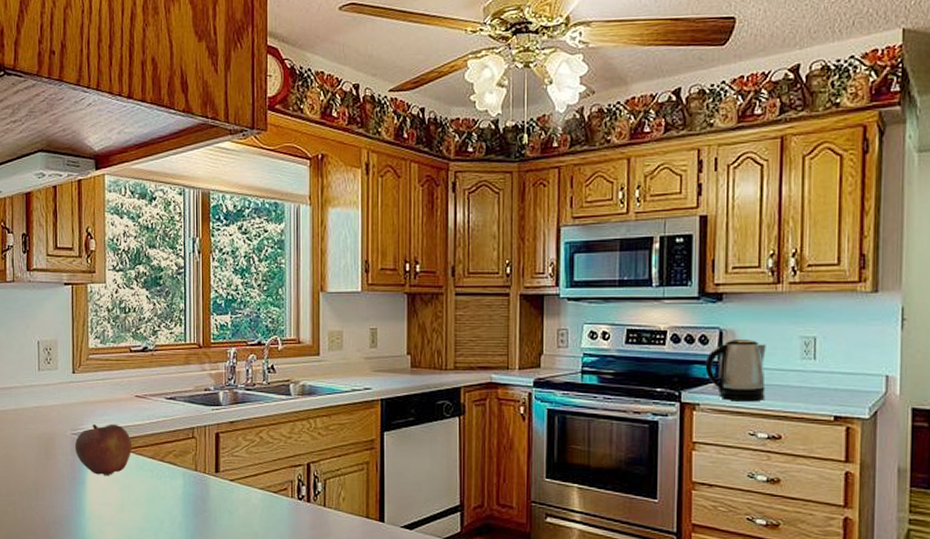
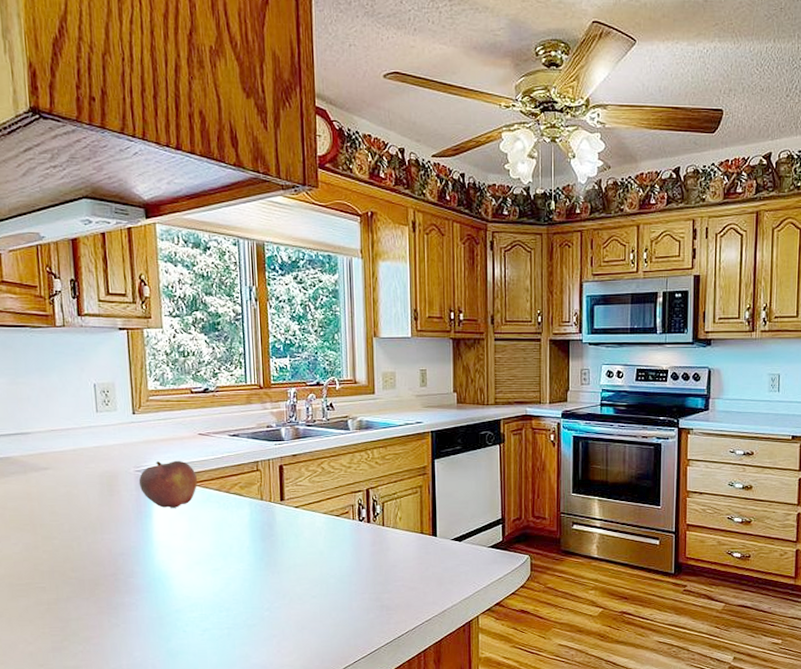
kettle: present [705,338,766,402] -> none [697,375,743,426]

